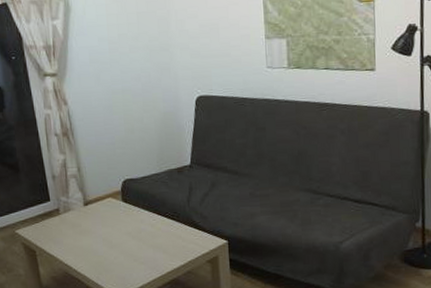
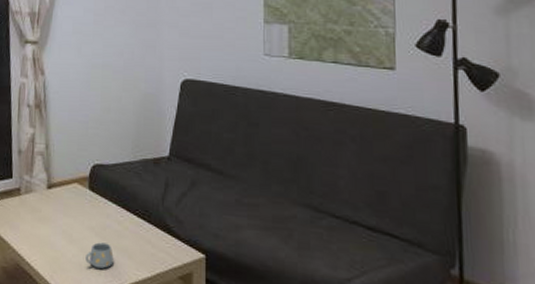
mug: none [126,243,151,265] -> present [85,242,114,269]

